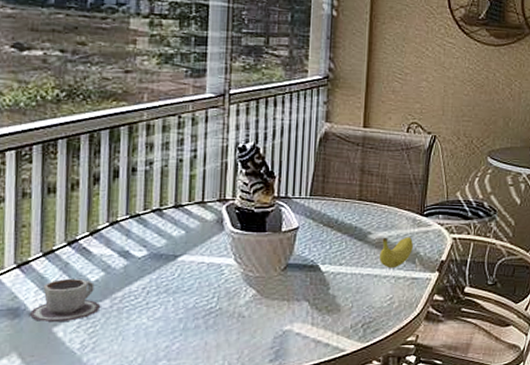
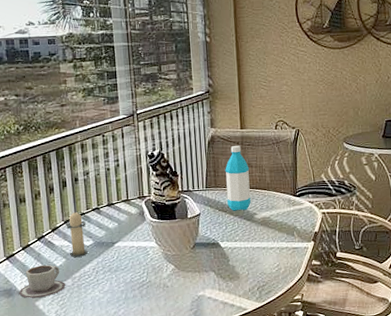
candle: none [111,208,142,271] -> present [66,209,89,257]
water bottle: none [335,147,369,228] -> present [225,146,251,211]
fruit: present [380,237,414,268] -> none [265,214,292,241]

